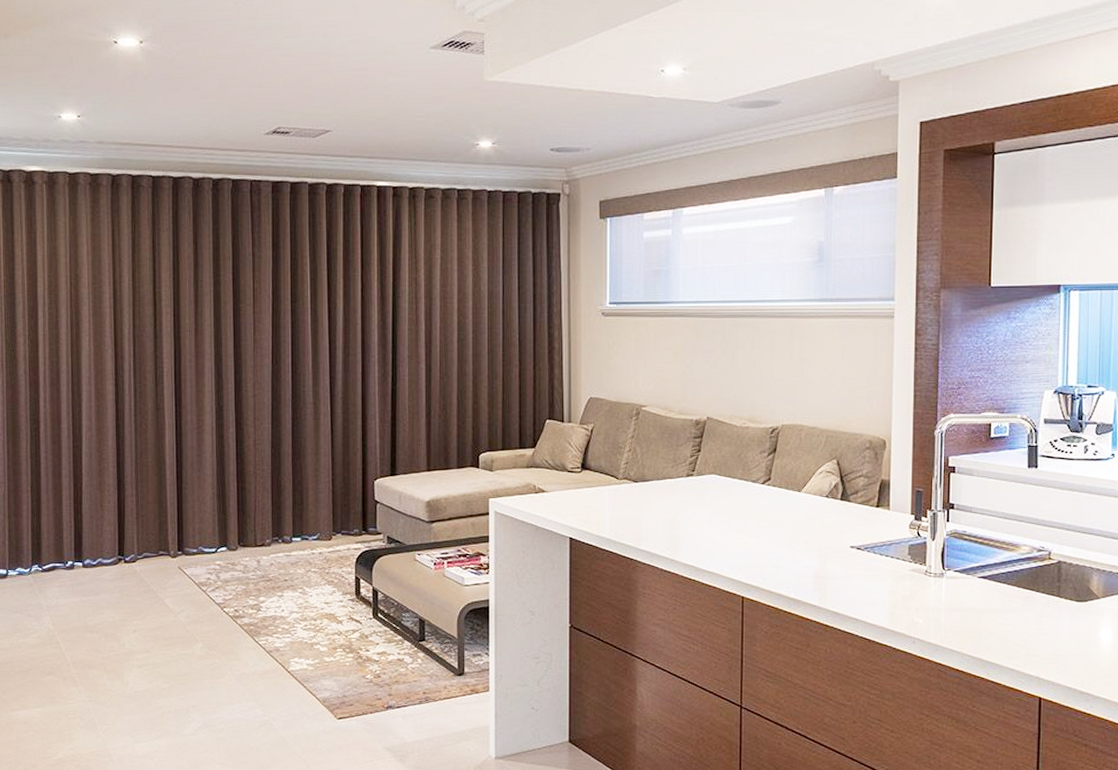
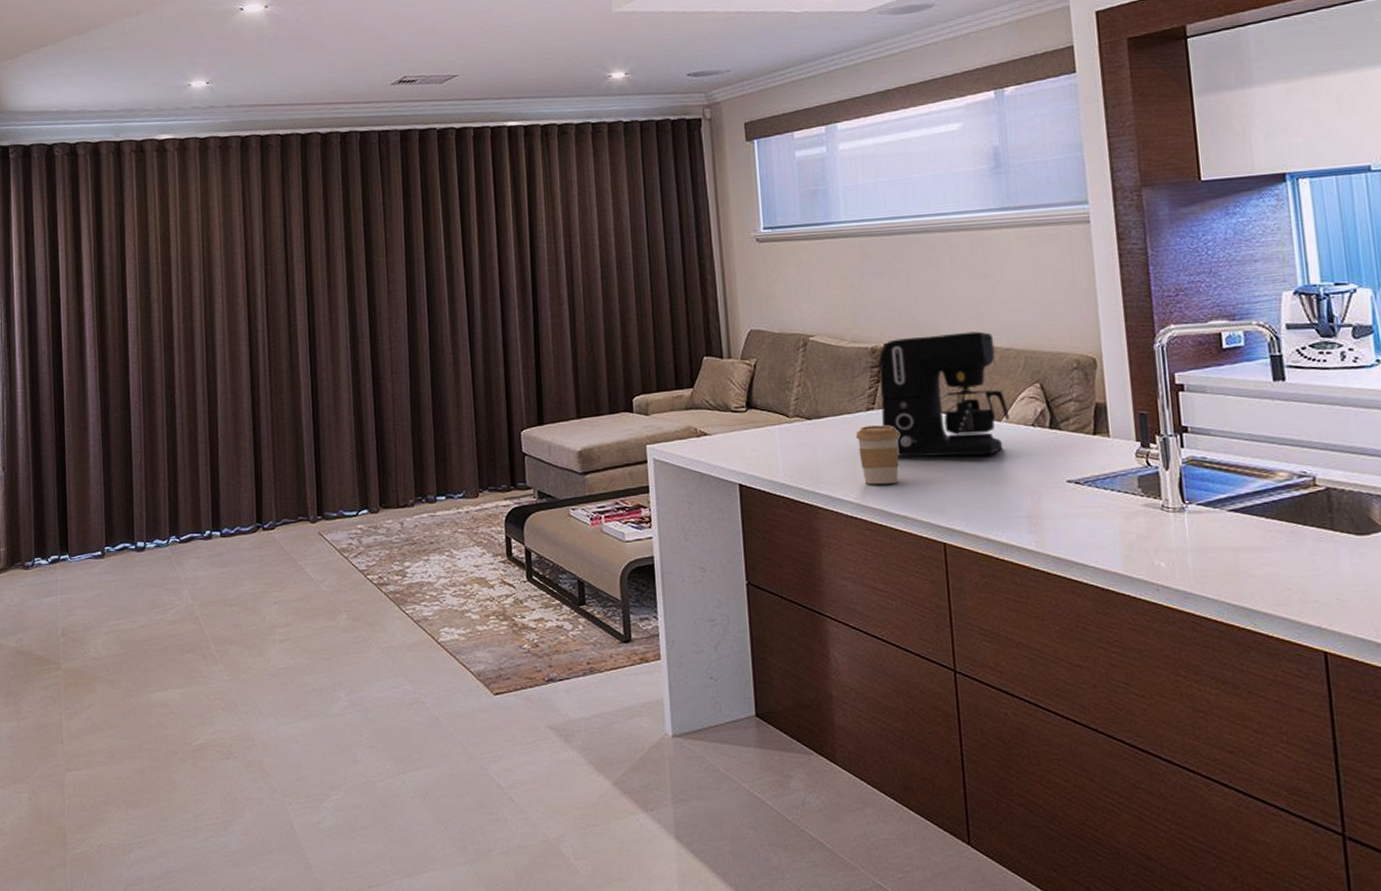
coffee cup: none [676,490,713,542] -> present [856,425,899,484]
coffee maker: none [699,410,808,521] -> present [879,331,1010,457]

